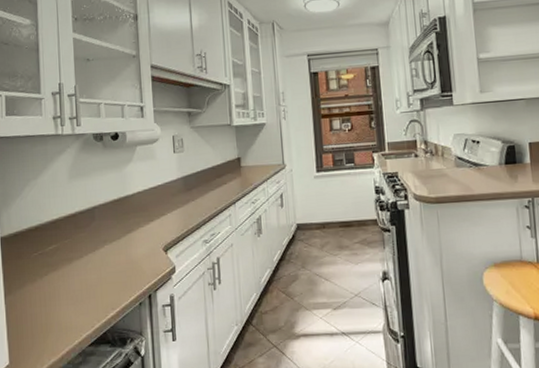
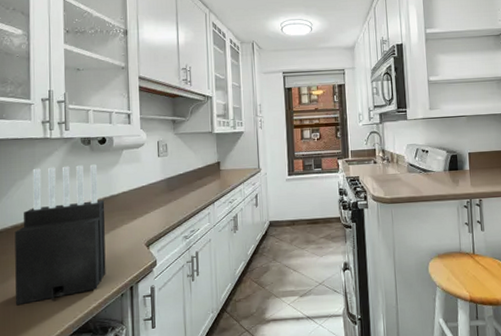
knife block: none [29,162,123,313] -> present [14,164,106,306]

